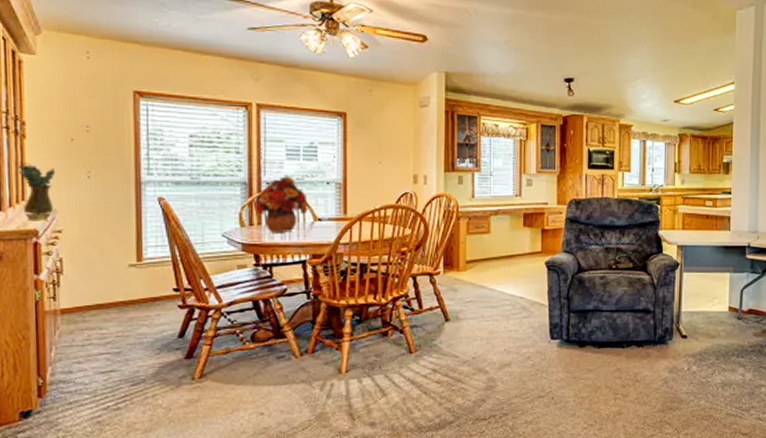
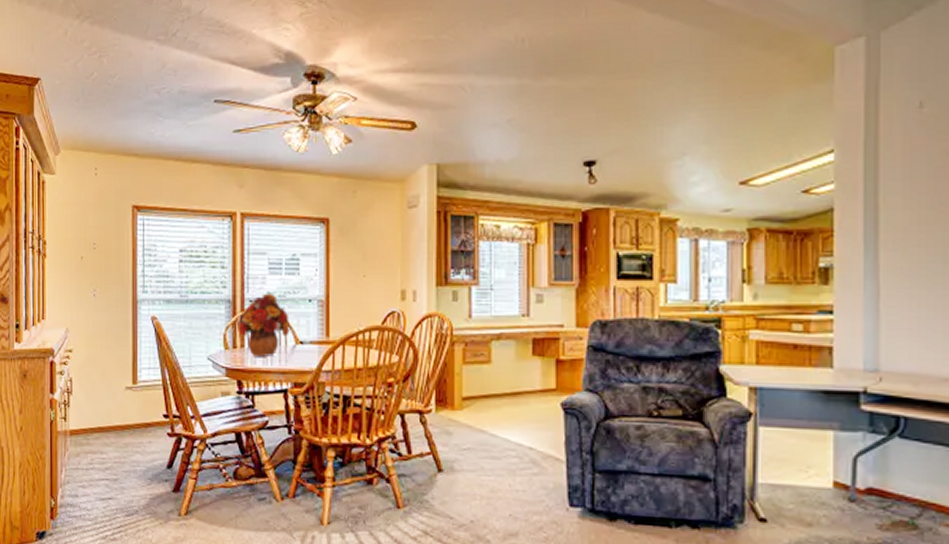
vase: present [18,161,56,221] -> none [40,280,69,340]

